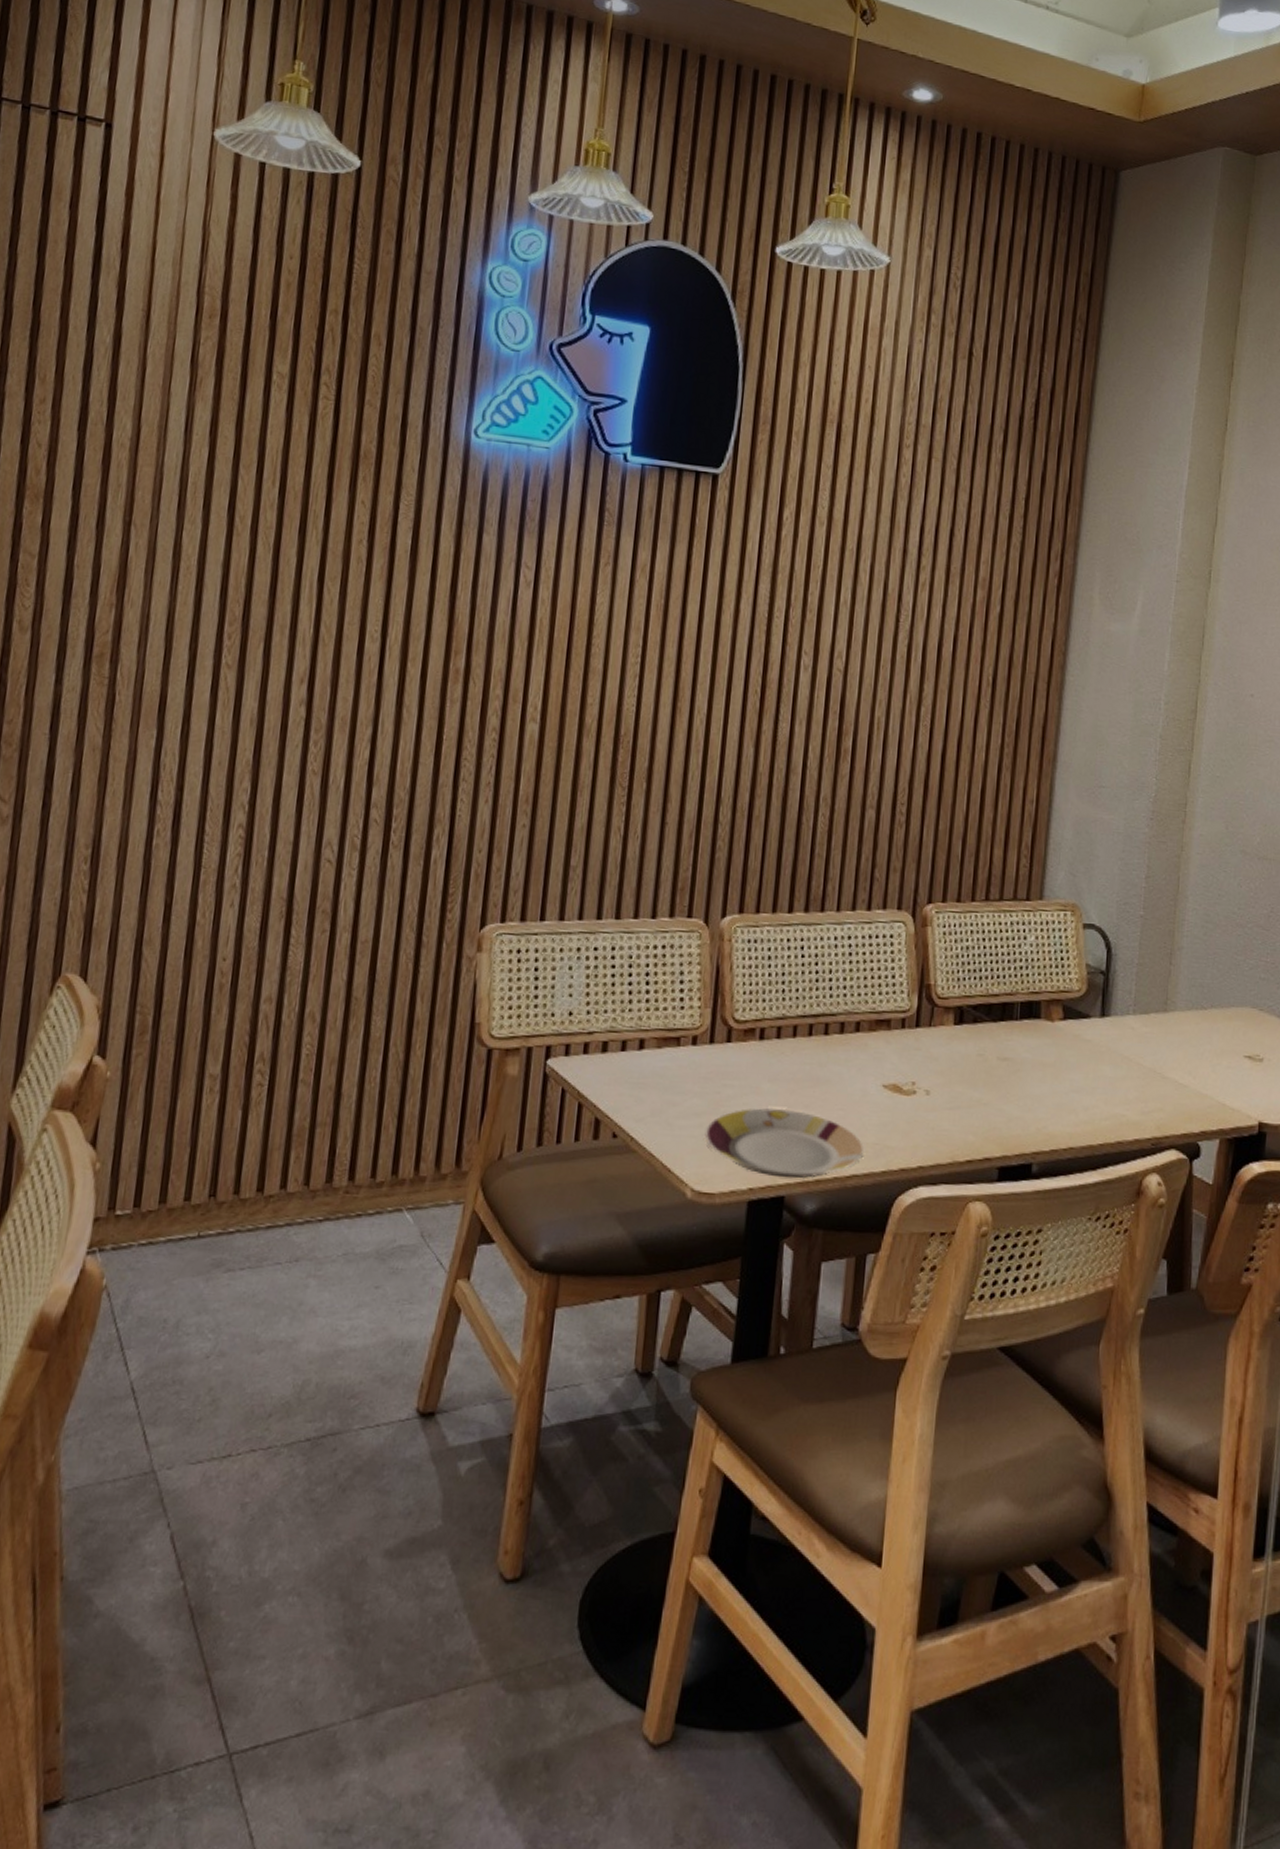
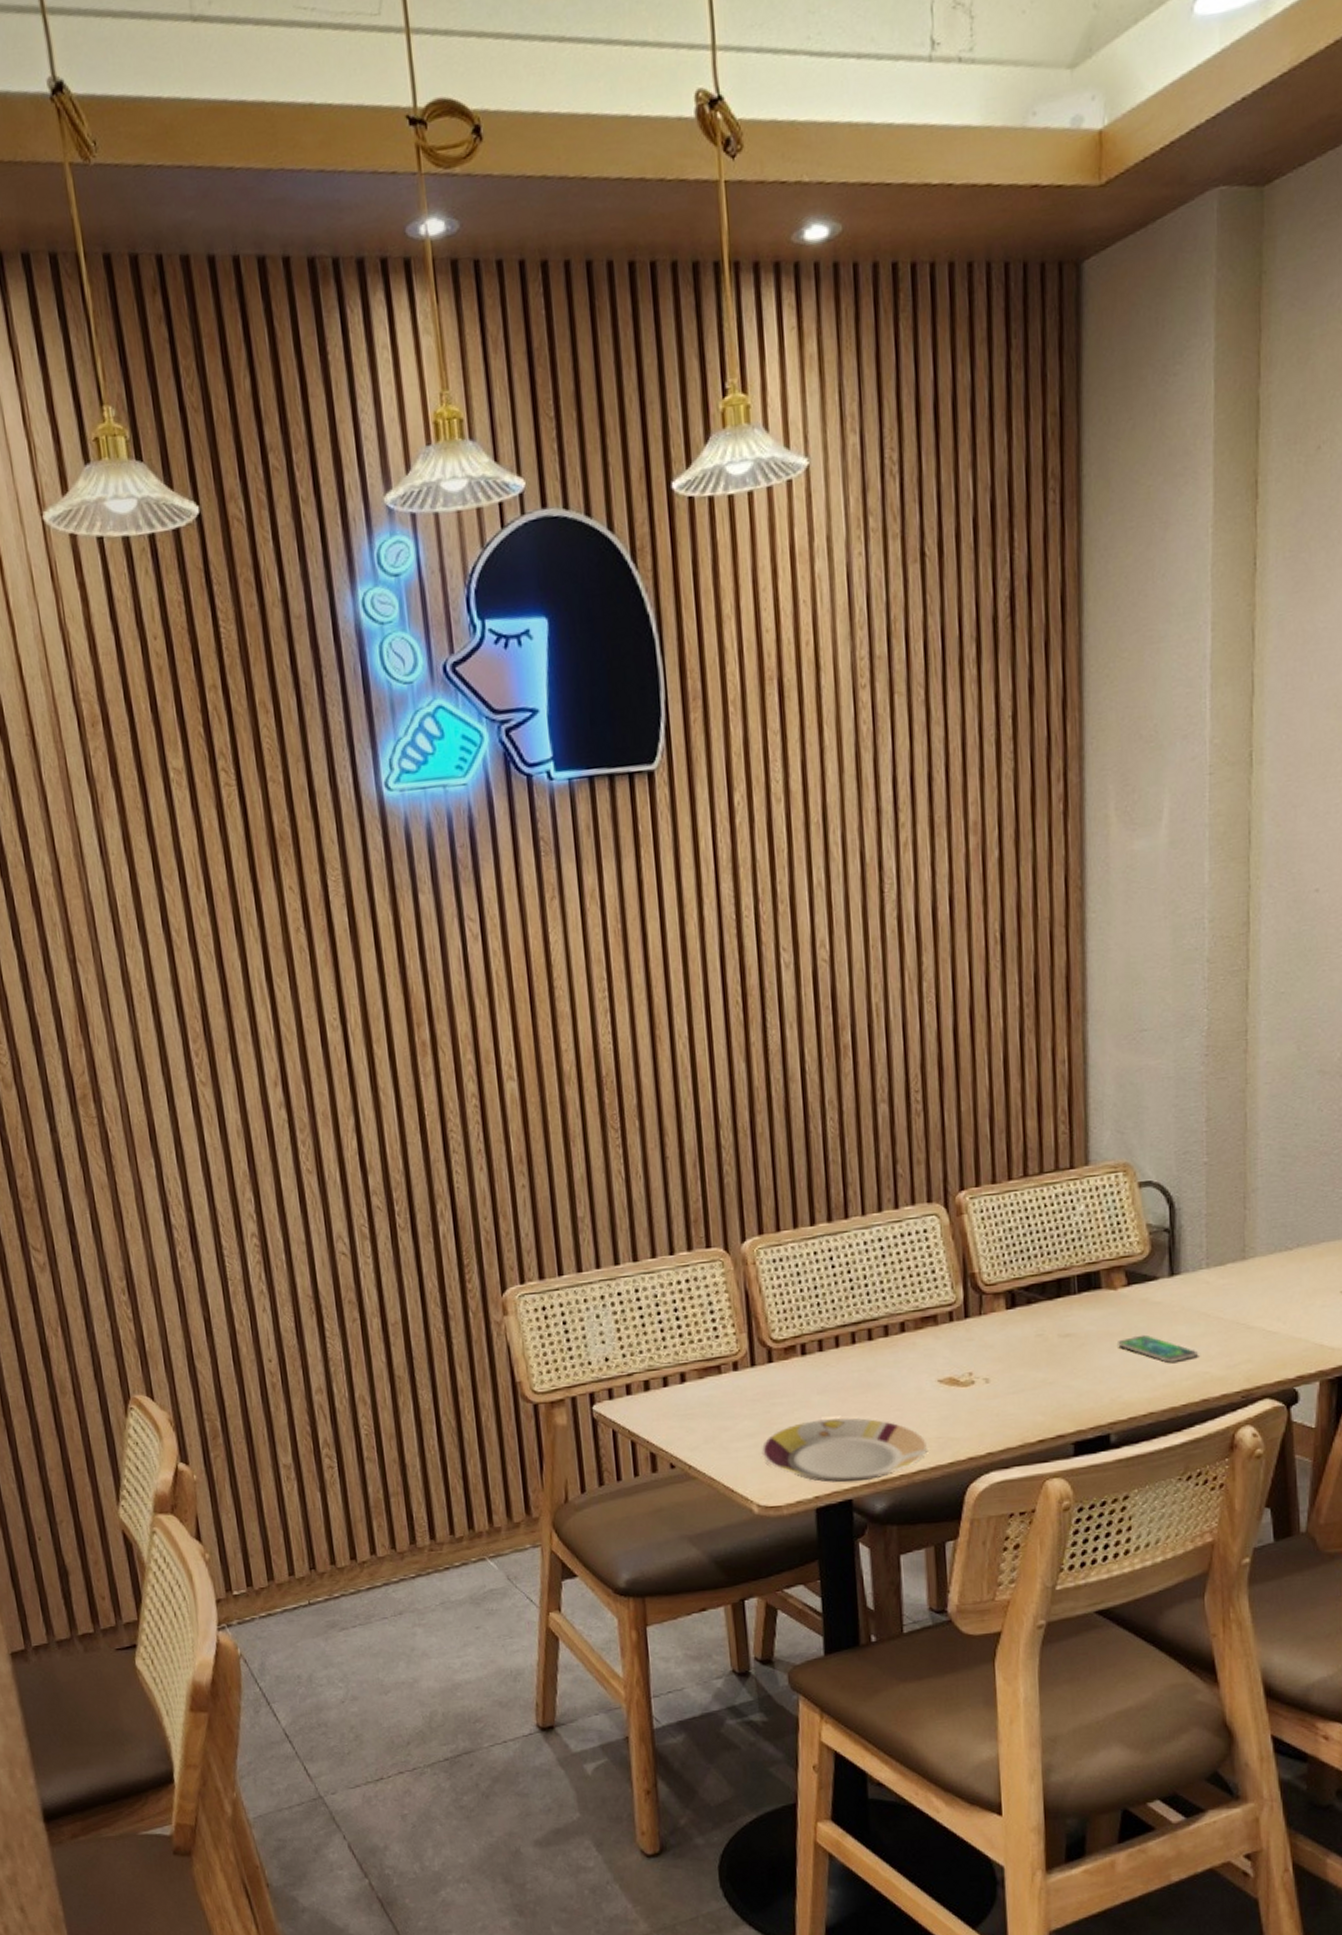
smartphone: none [1049,1069,1118,1101] -> present [1118,1334,1198,1363]

